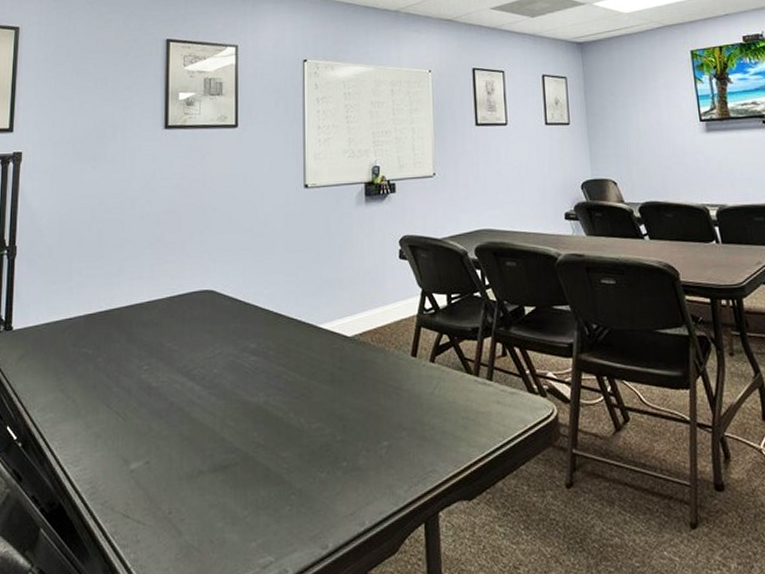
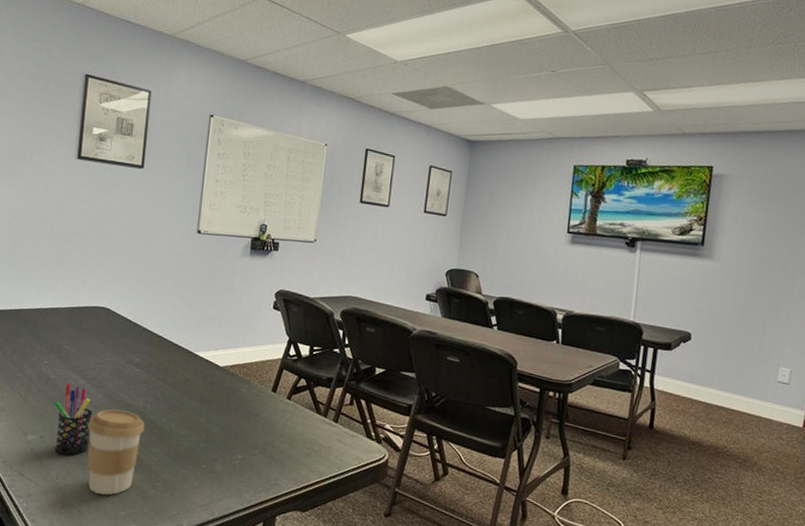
pen holder: none [158,388,207,479] -> present [53,383,93,455]
coffee cup: none [201,410,269,524] -> present [87,409,145,495]

